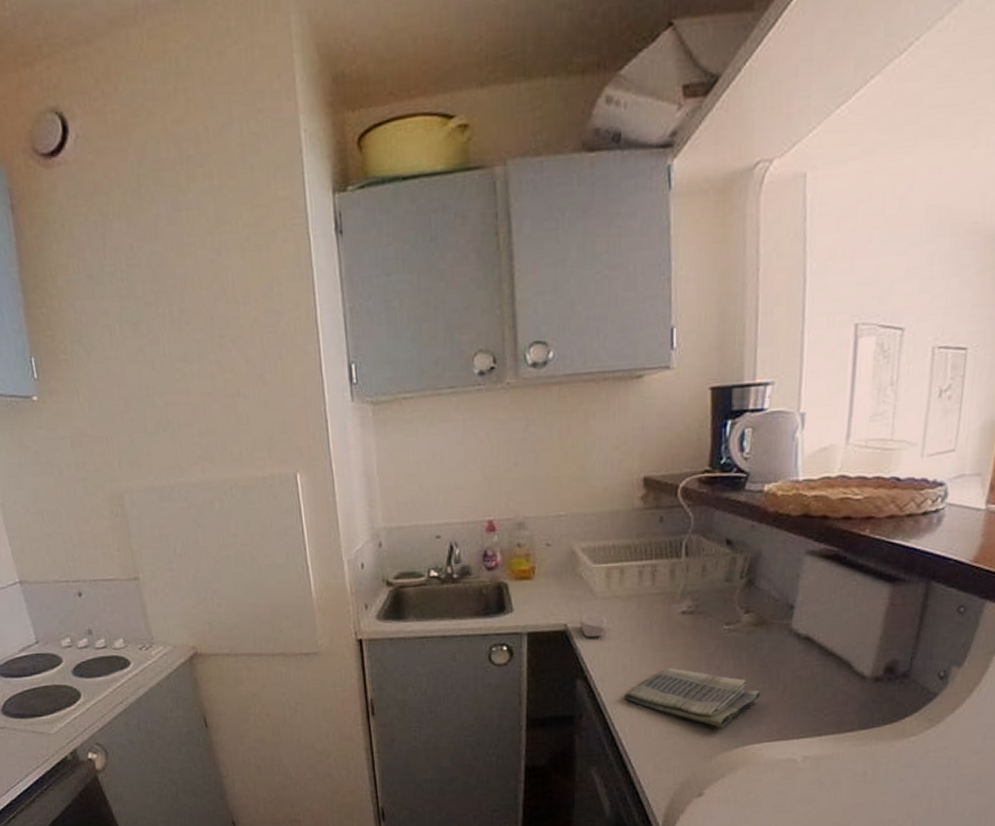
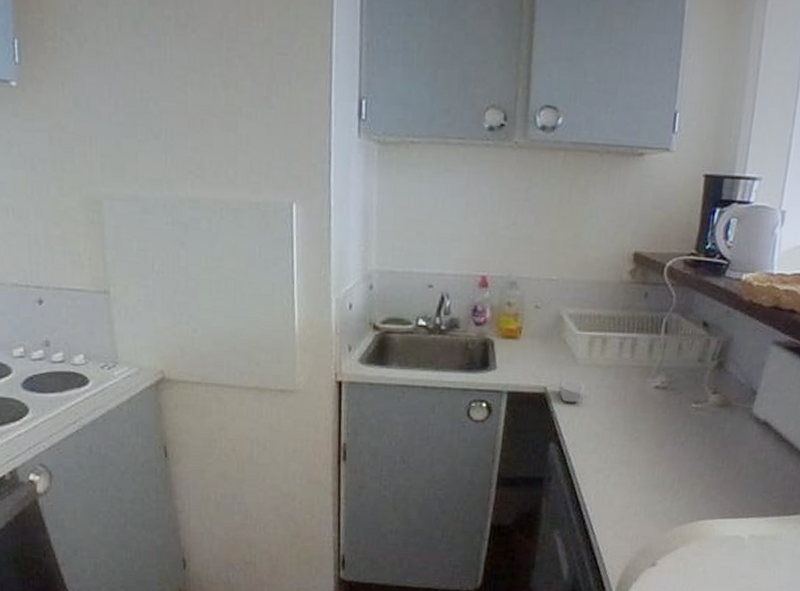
dish towel: present [624,668,761,728] -> none [593,439,719,502]

